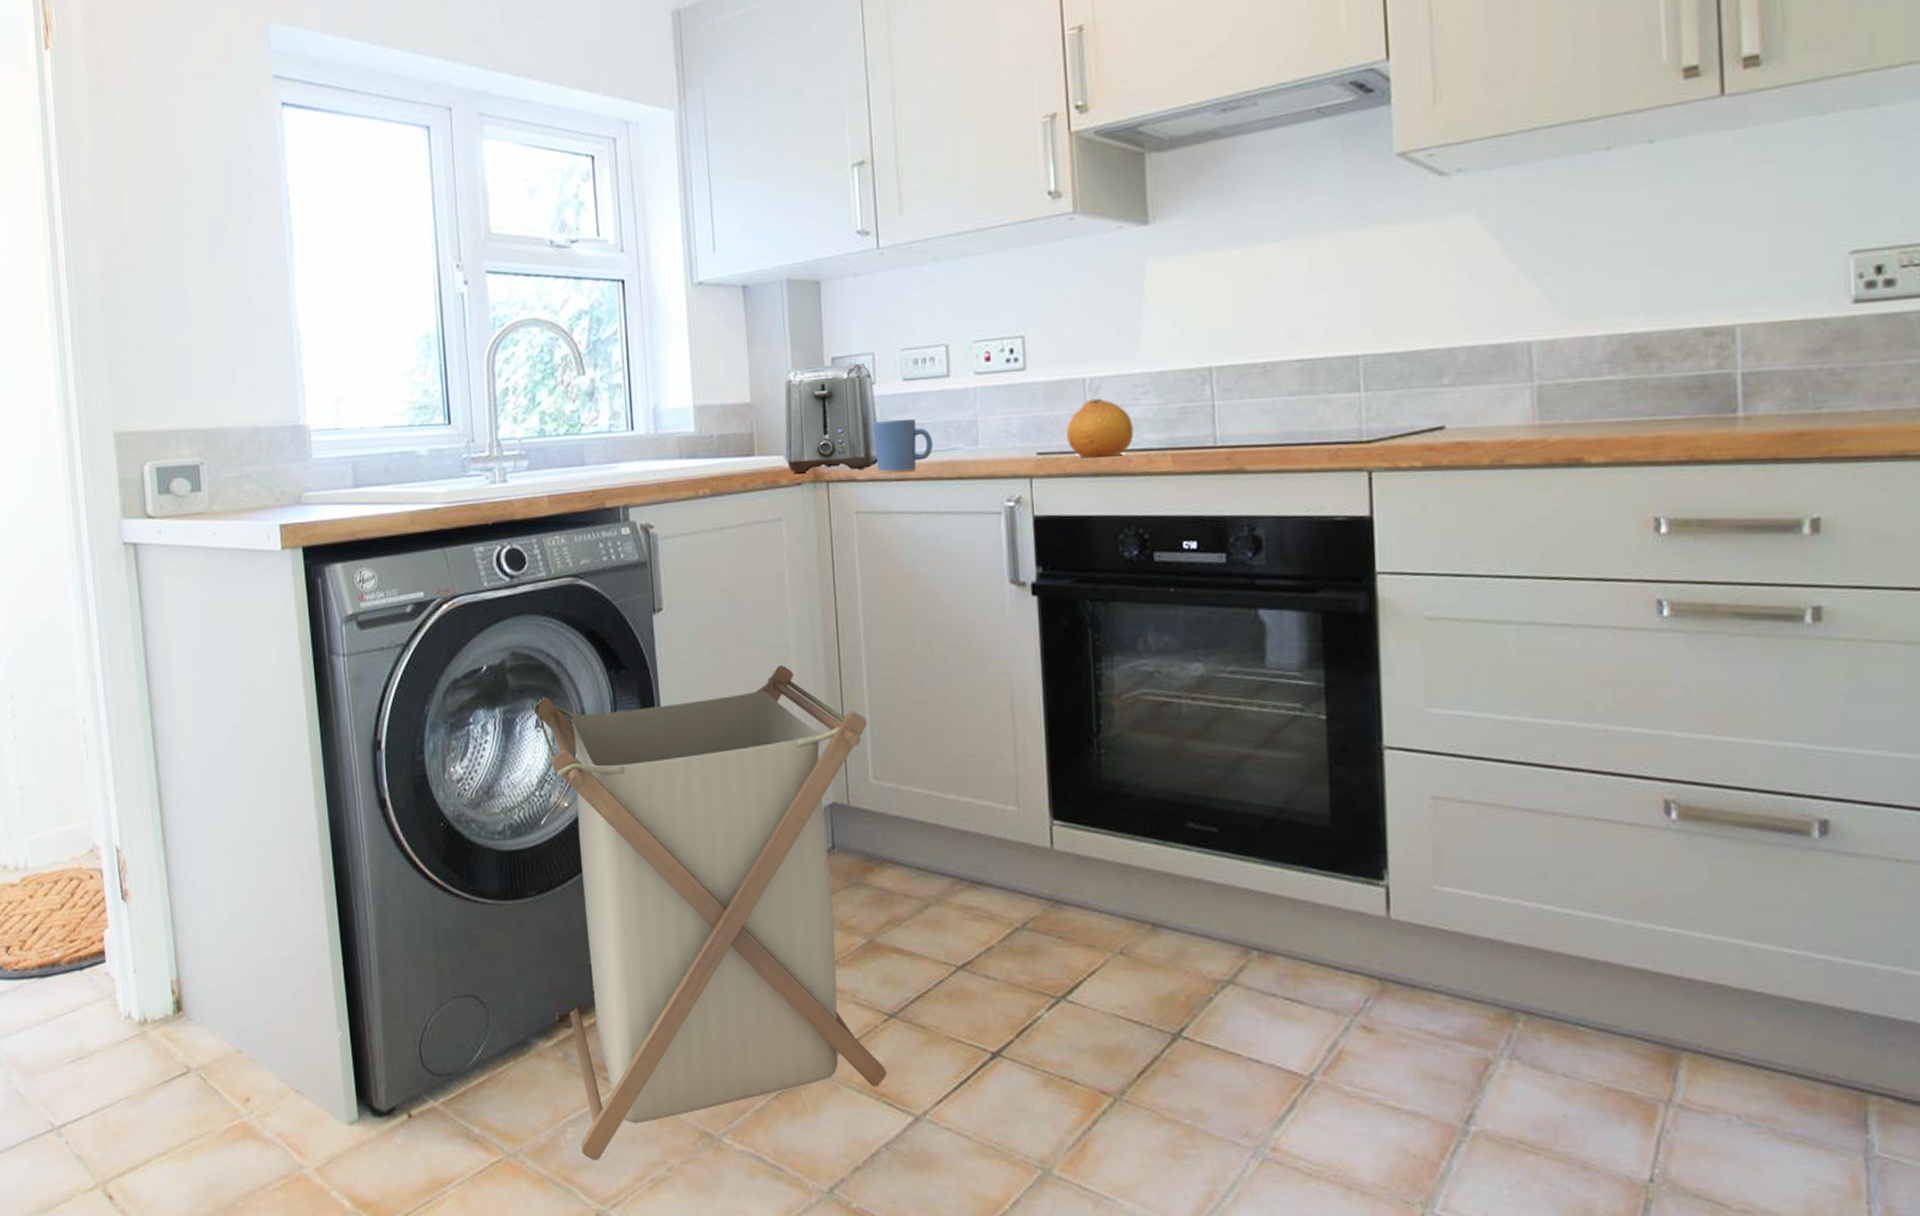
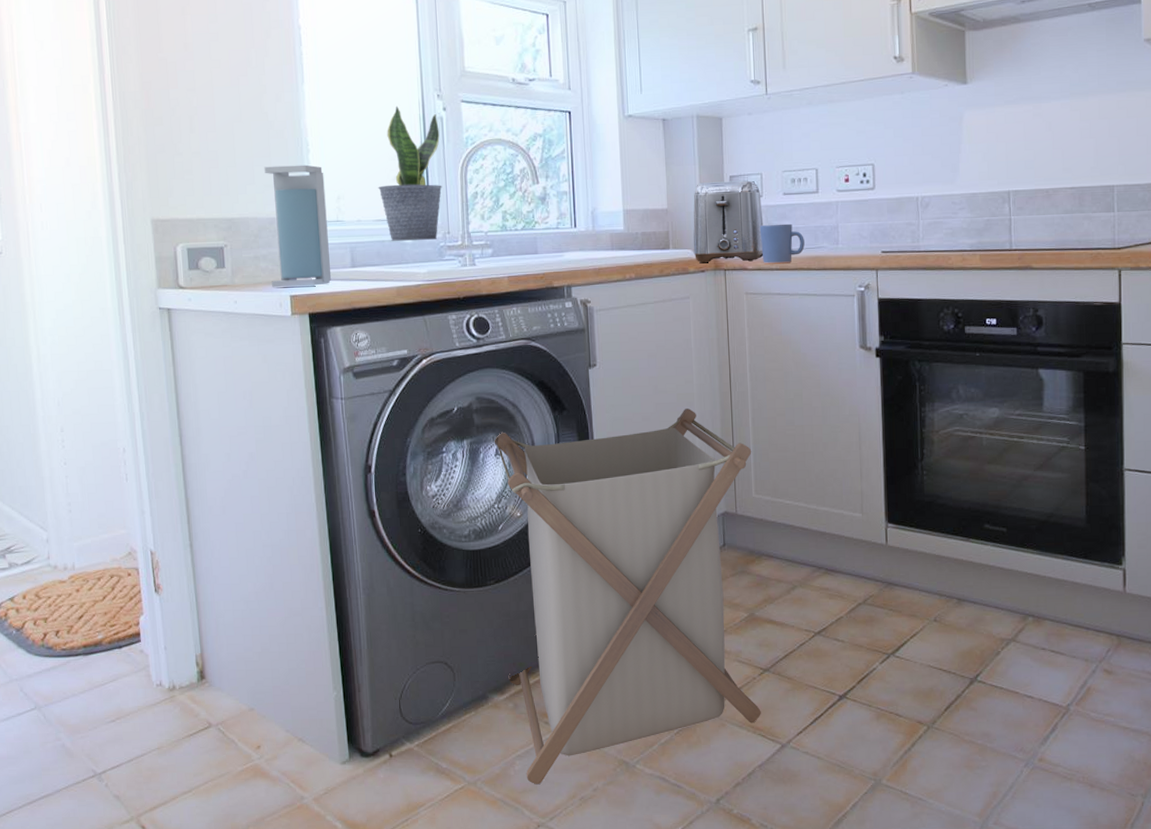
soap dispenser: none [246,358,330,515] -> present [264,164,332,288]
potted plant: none [385,280,465,453] -> present [378,106,443,241]
fruit: present [1067,398,1134,458] -> none [904,212,953,256]

